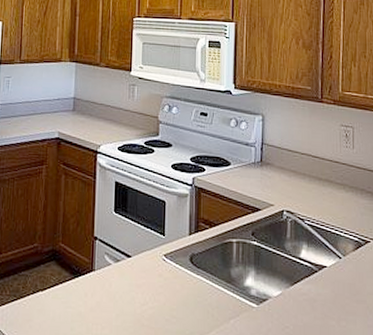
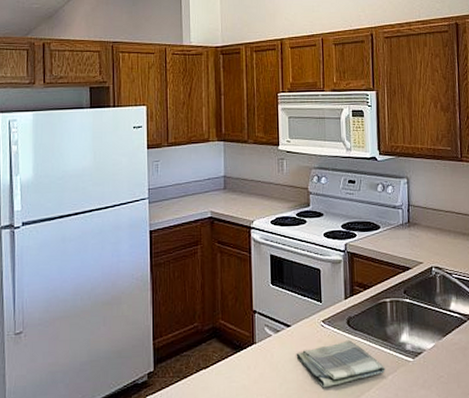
dish towel: none [135,278,227,325] -> present [296,340,386,388]

